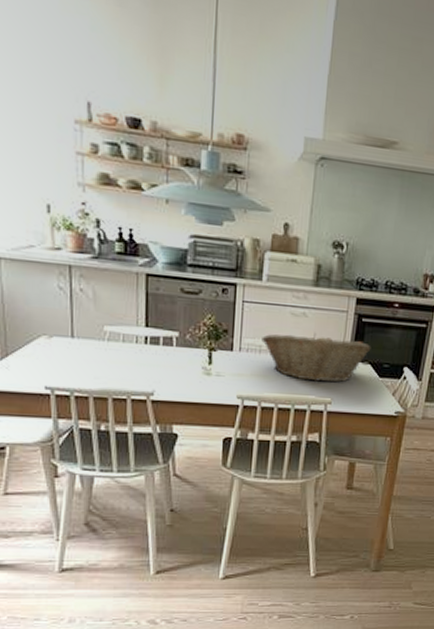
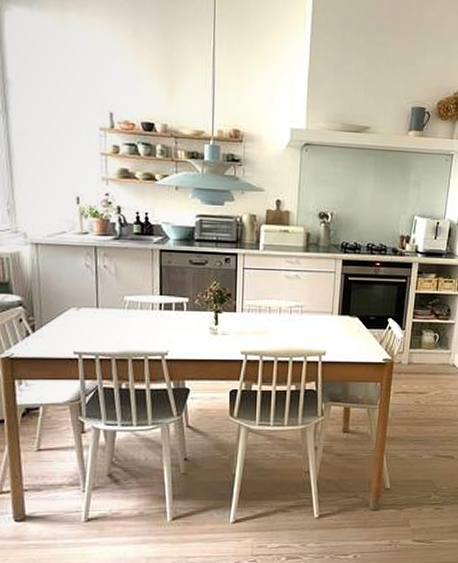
fruit basket: present [262,332,371,383] -> none [261,291,358,335]

